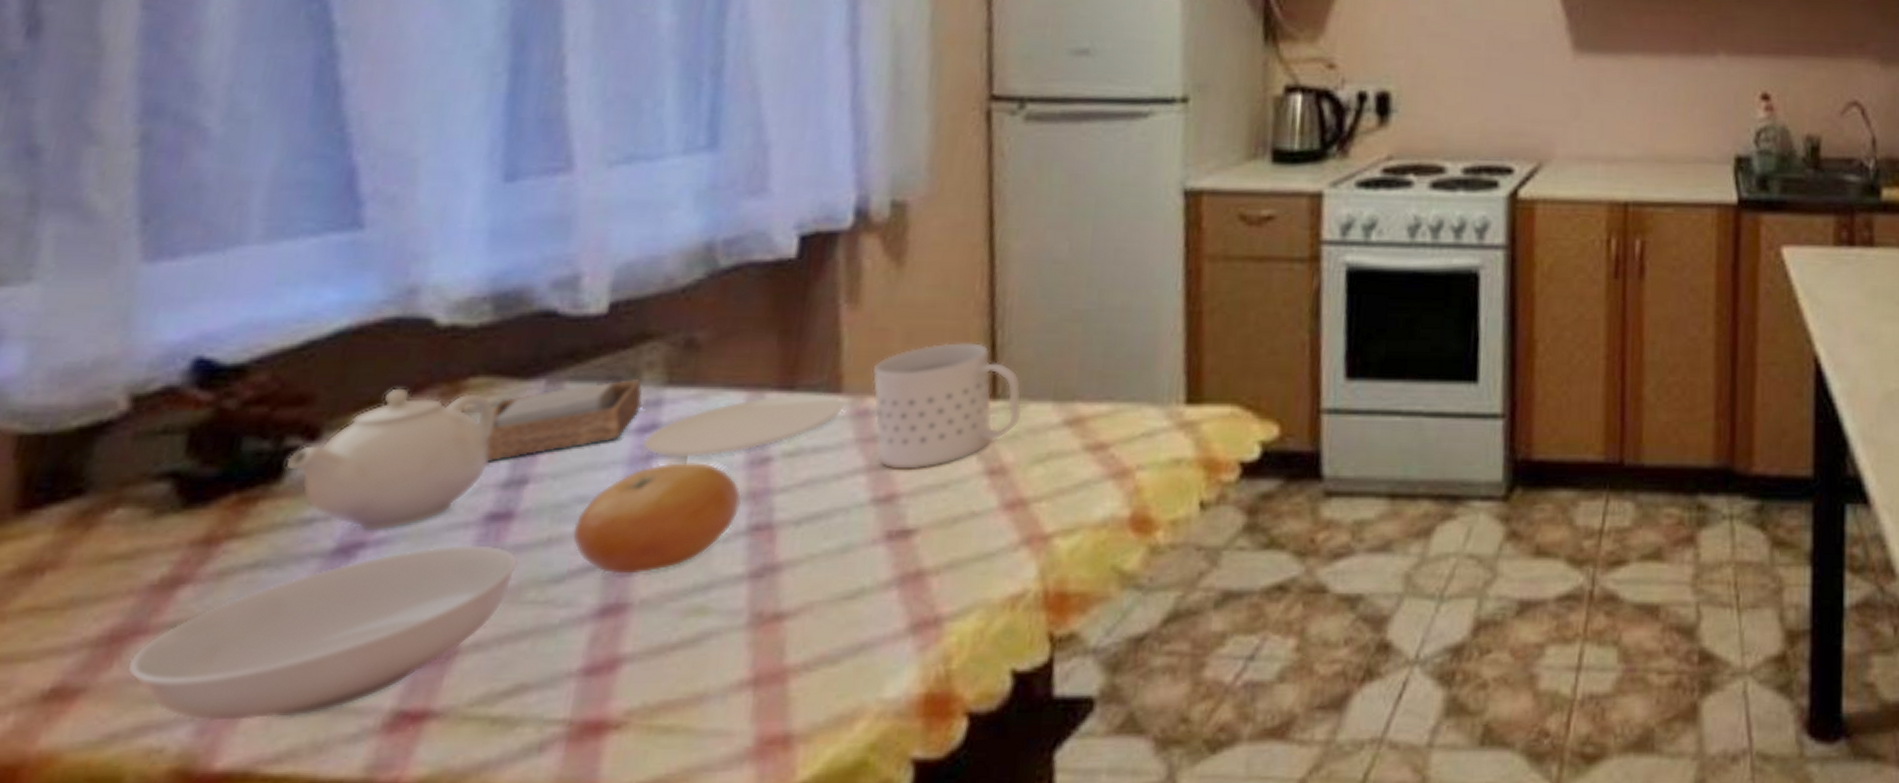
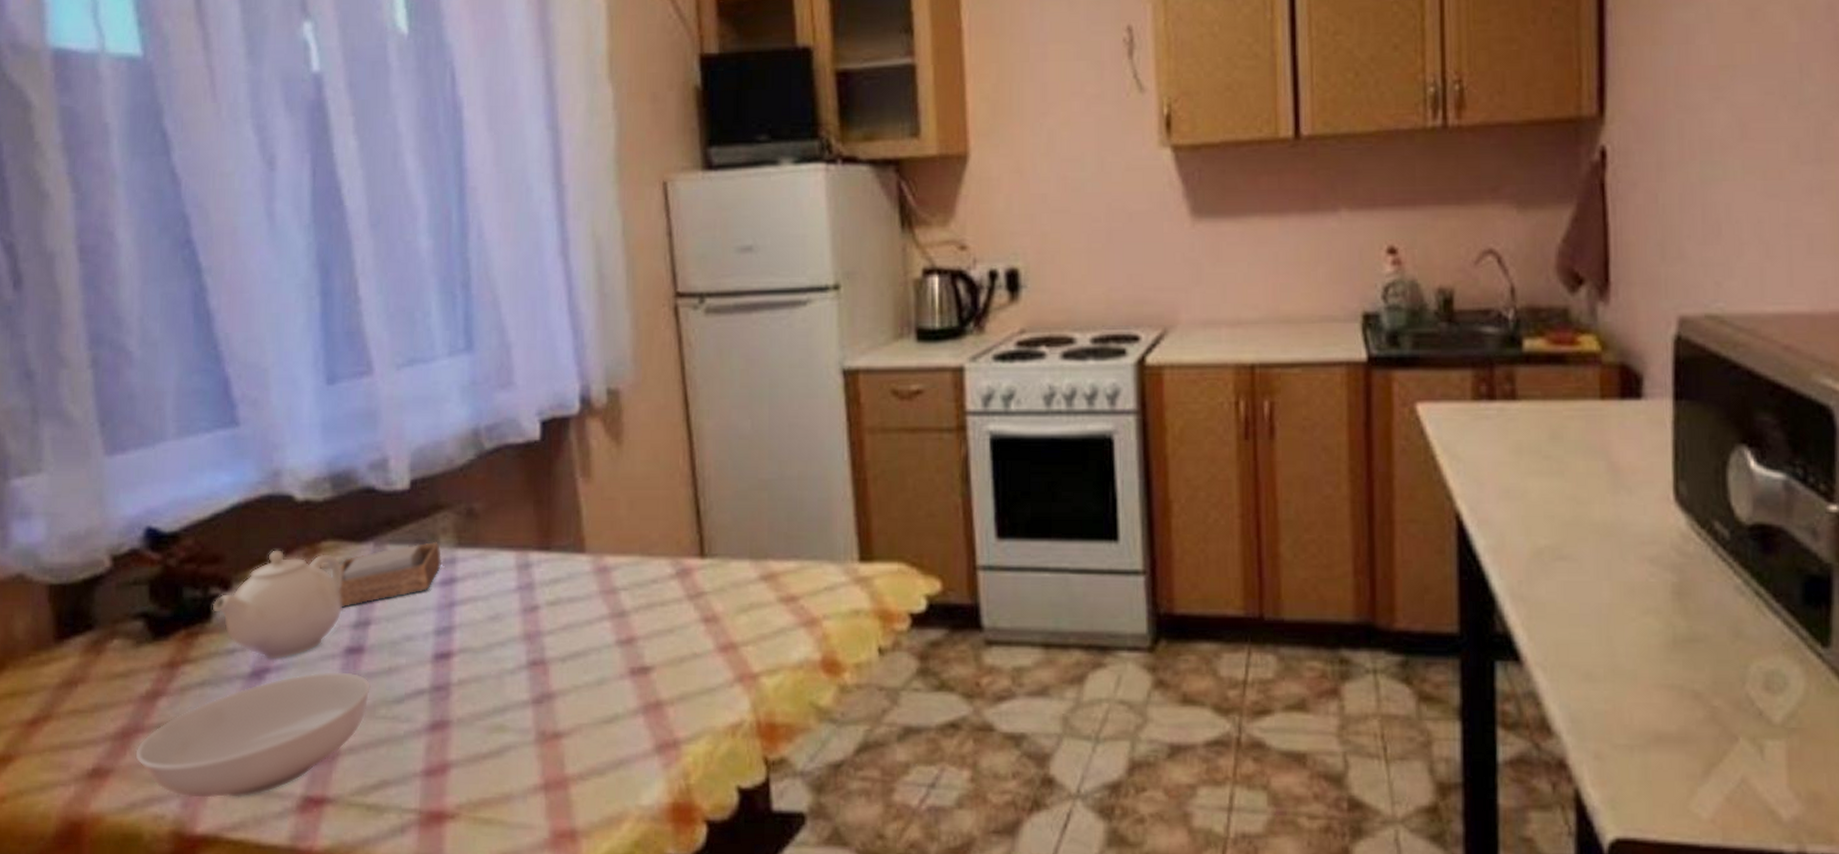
fruit: present [573,463,741,575] -> none [405,609,520,698]
plate: present [643,393,844,458] -> none [446,553,588,606]
mug: present [872,343,1023,469] -> none [606,509,726,617]

